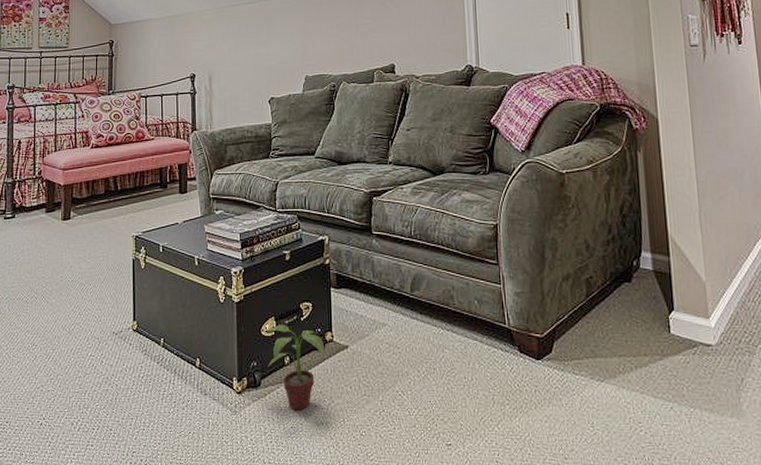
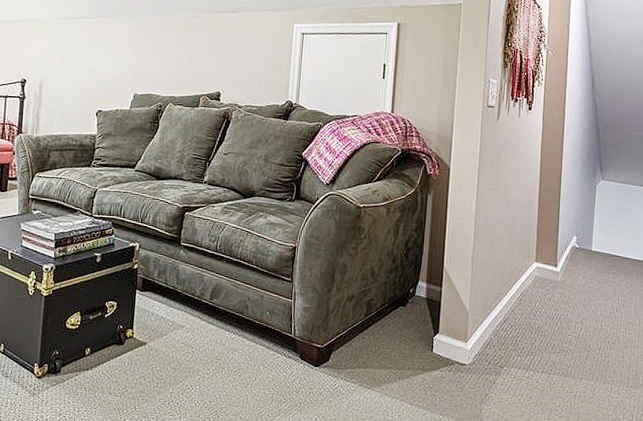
potted plant: present [264,324,327,411] -> none [69,319,126,397]

